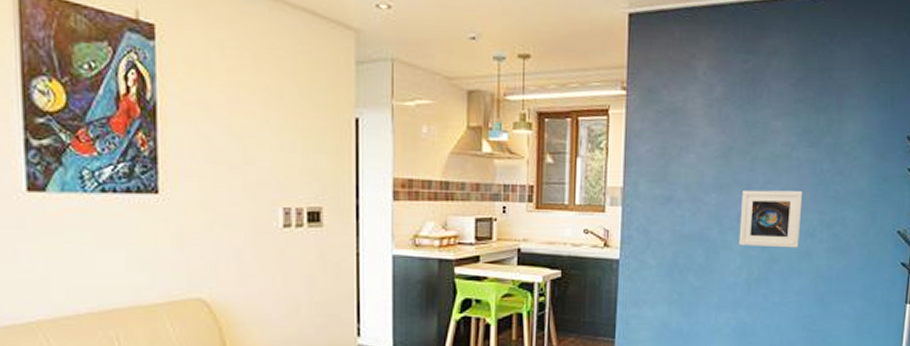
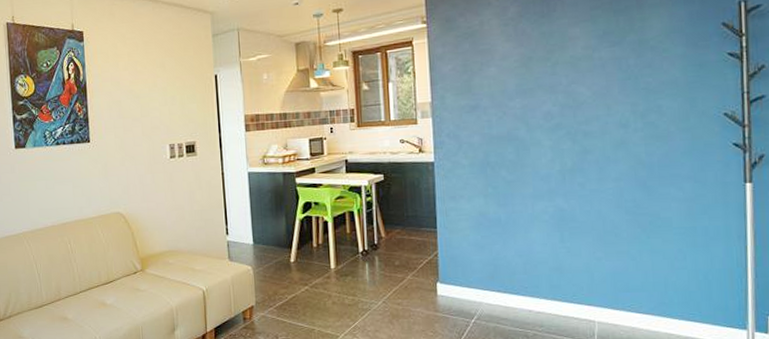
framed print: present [738,189,803,248] -> none [546,87,612,141]

